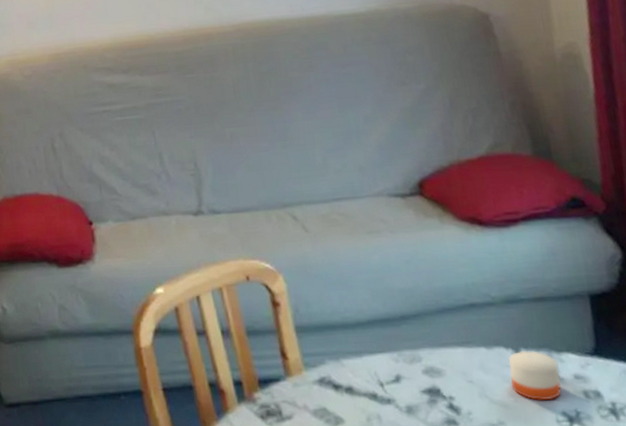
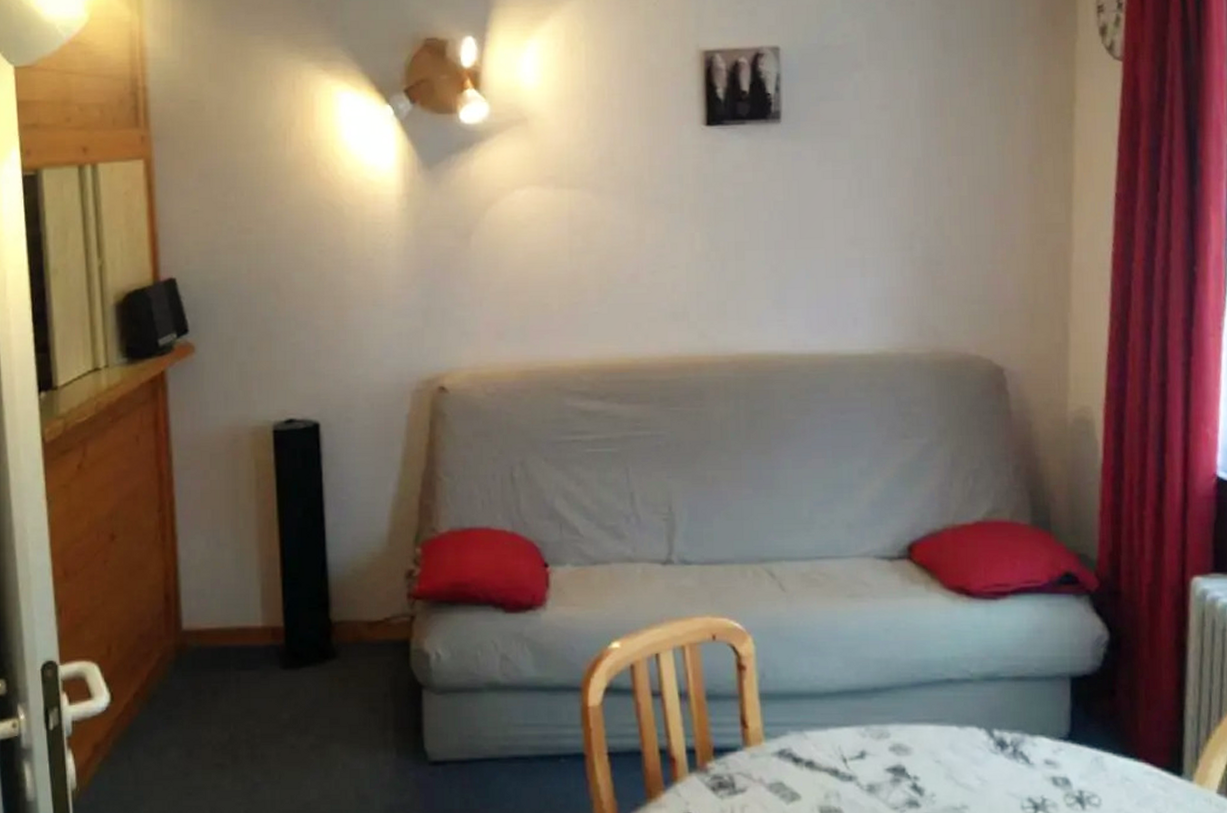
candle: present [508,351,562,401] -> none [979,732,1031,786]

